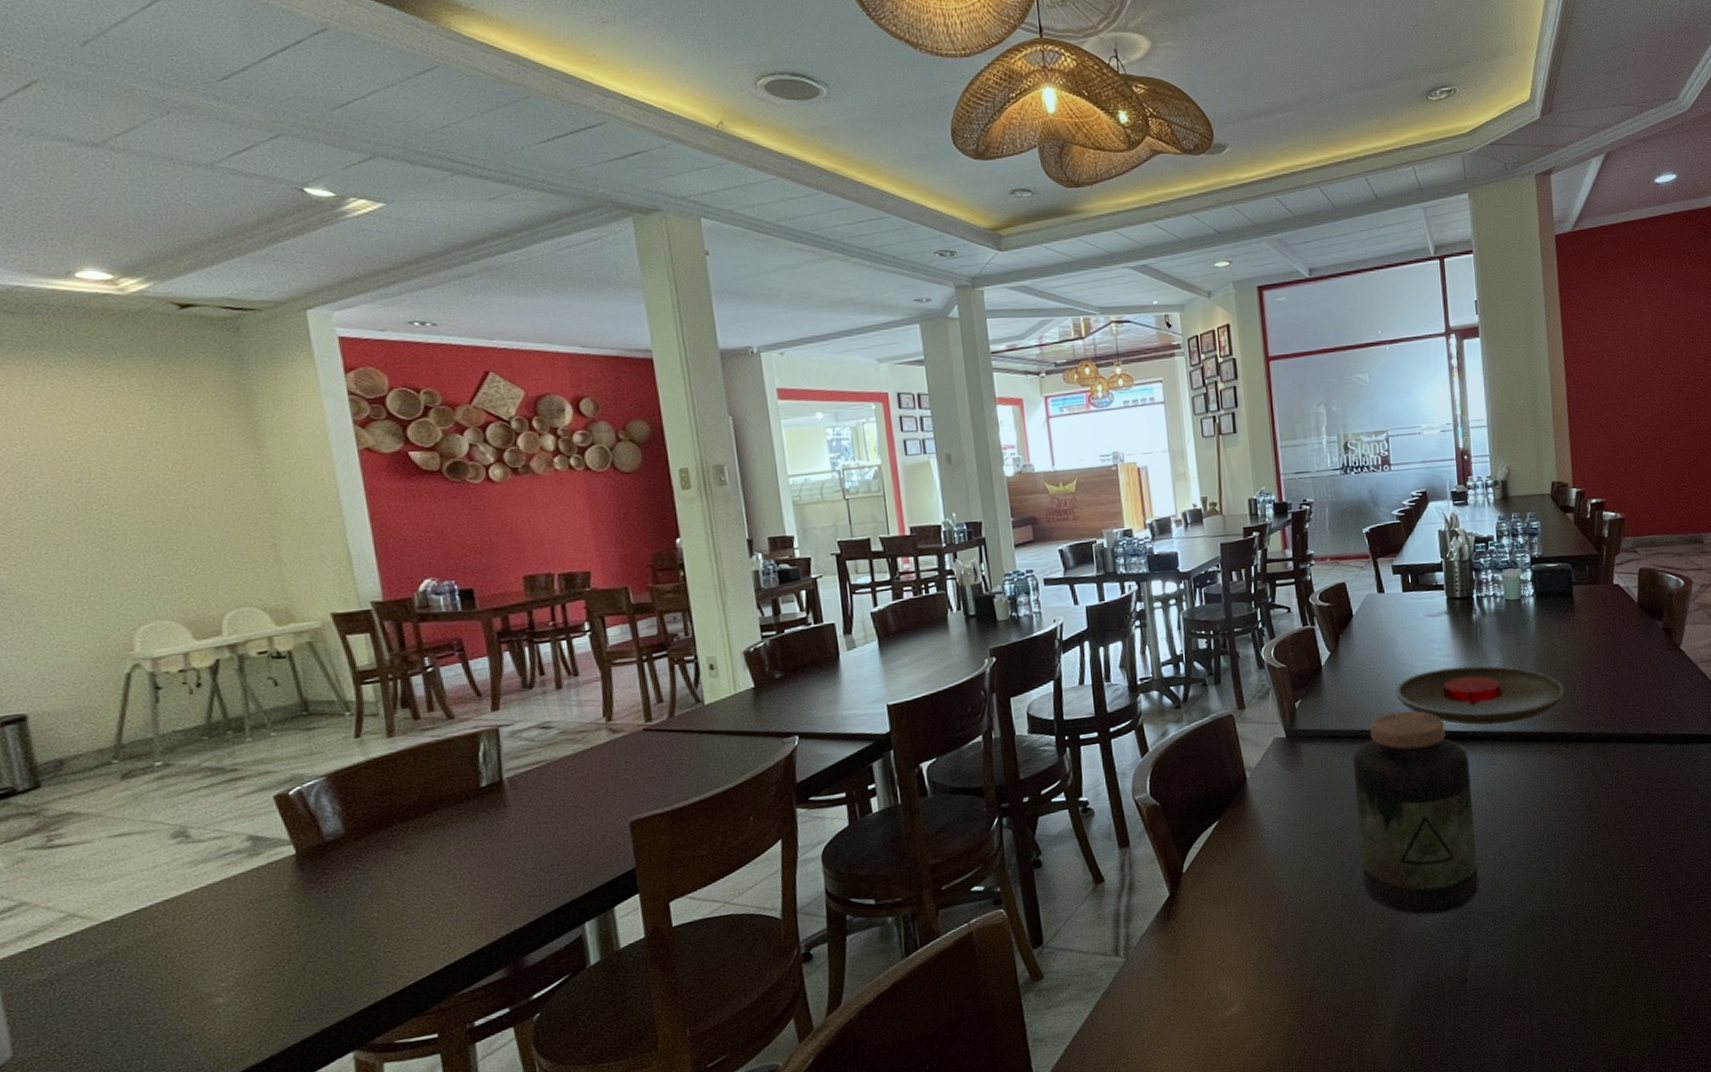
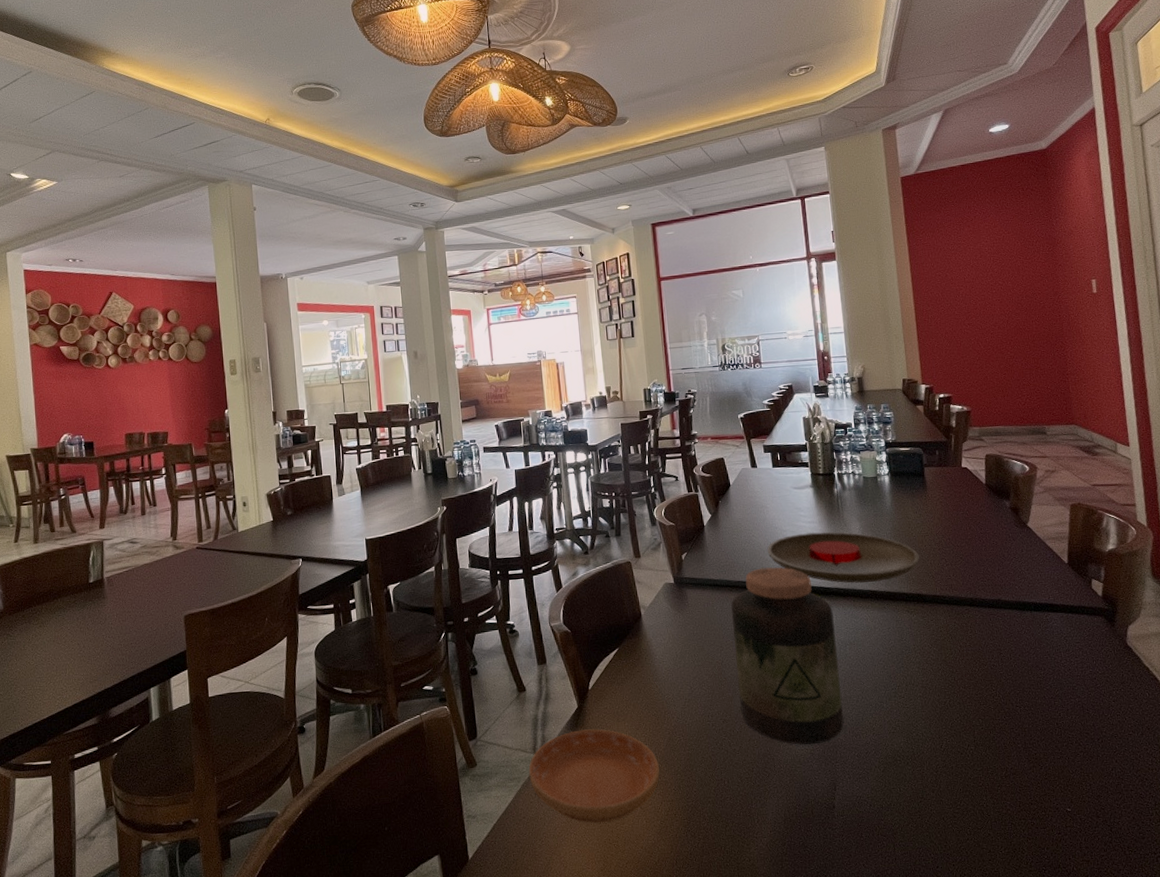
saucer: none [1109,919,1269,1031] -> present [528,729,660,823]

